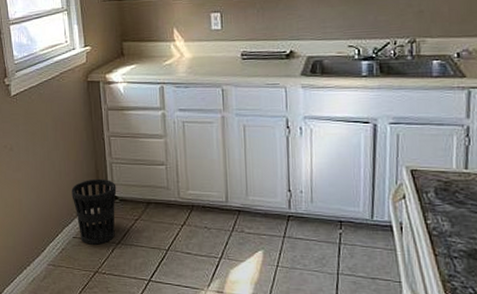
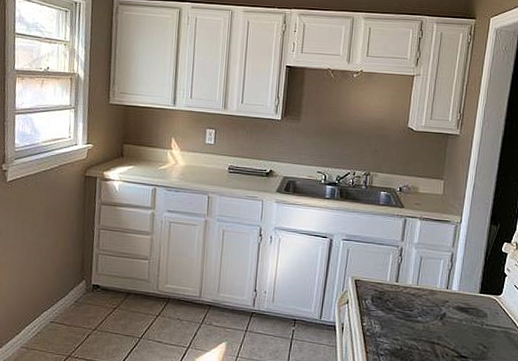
wastebasket: present [71,178,117,245] -> none [54,267,100,330]

